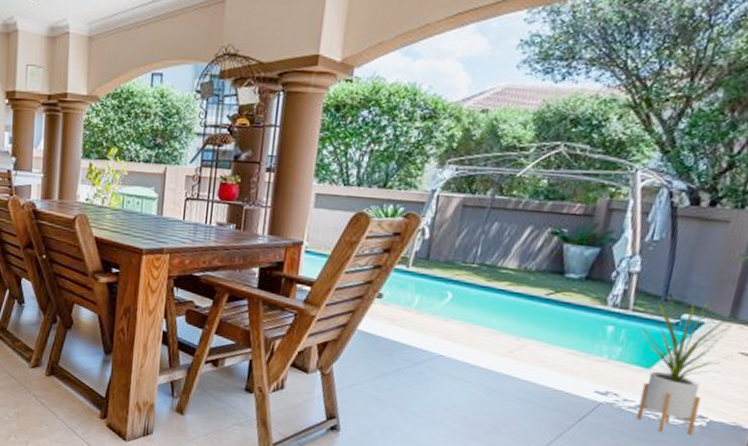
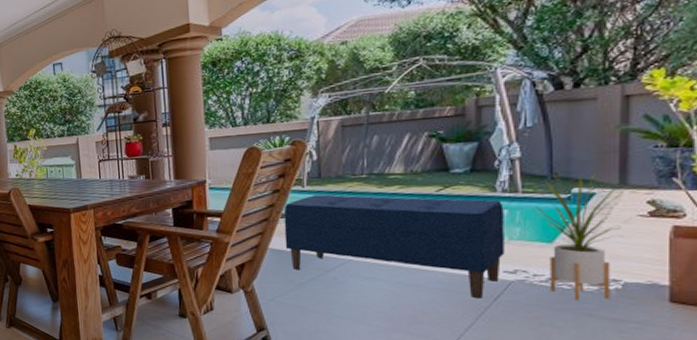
bench: none [375,278,611,417] -> present [283,194,504,299]

